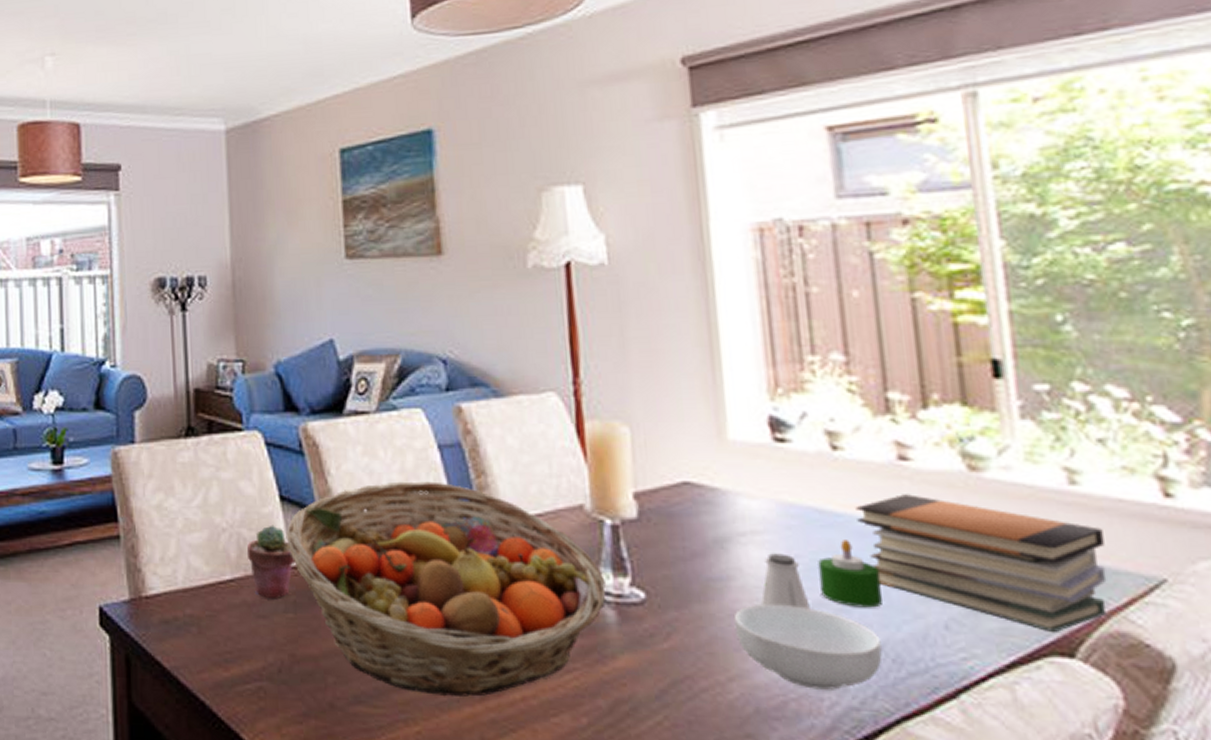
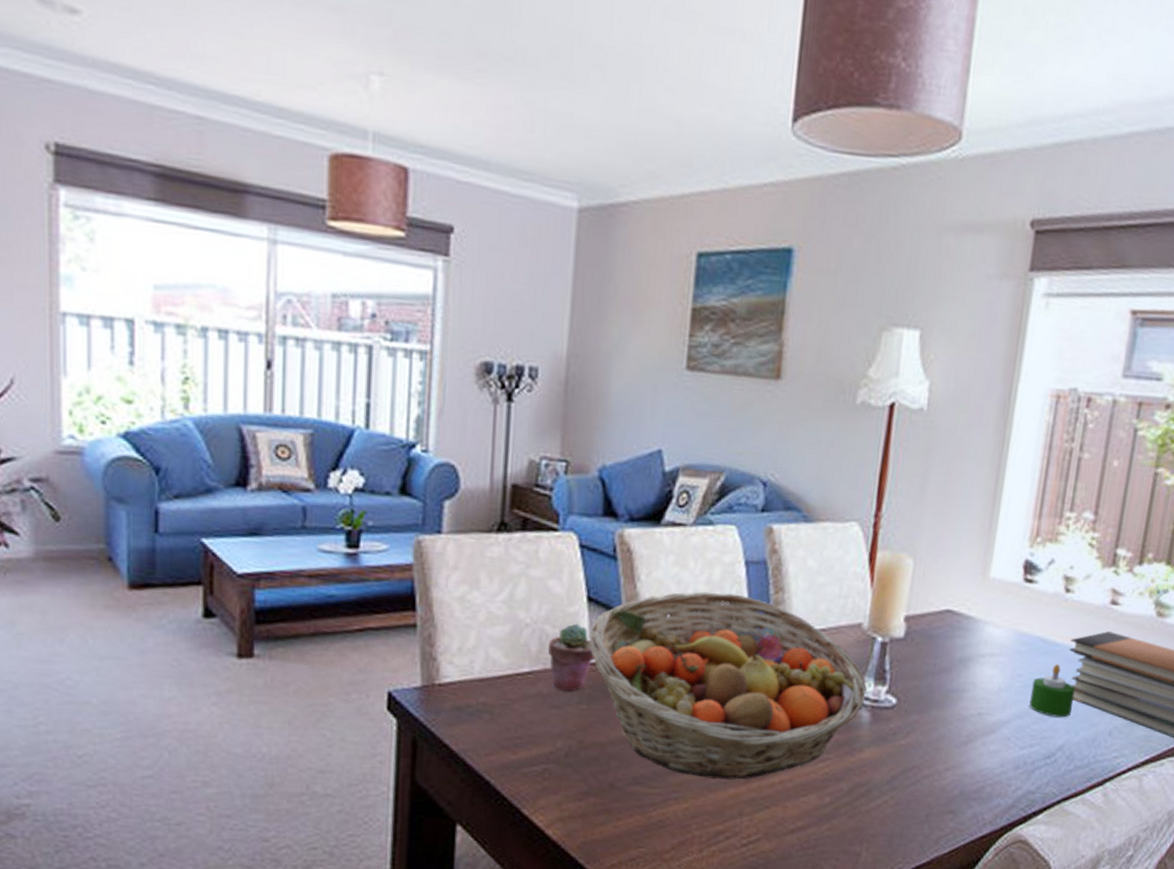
cereal bowl: present [733,604,883,690] -> none [959,712,1063,778]
saltshaker: present [760,553,810,610] -> none [983,672,1019,717]

